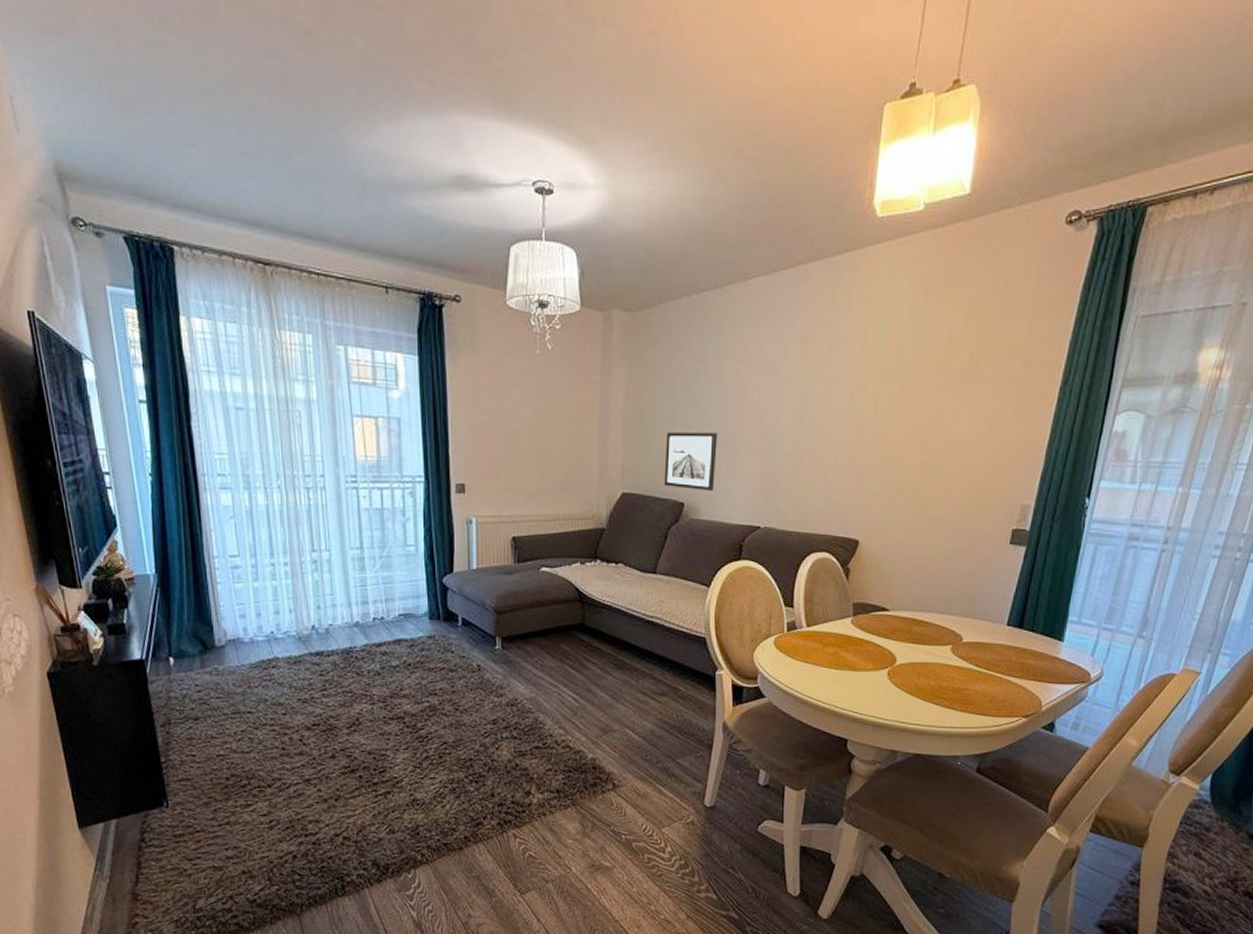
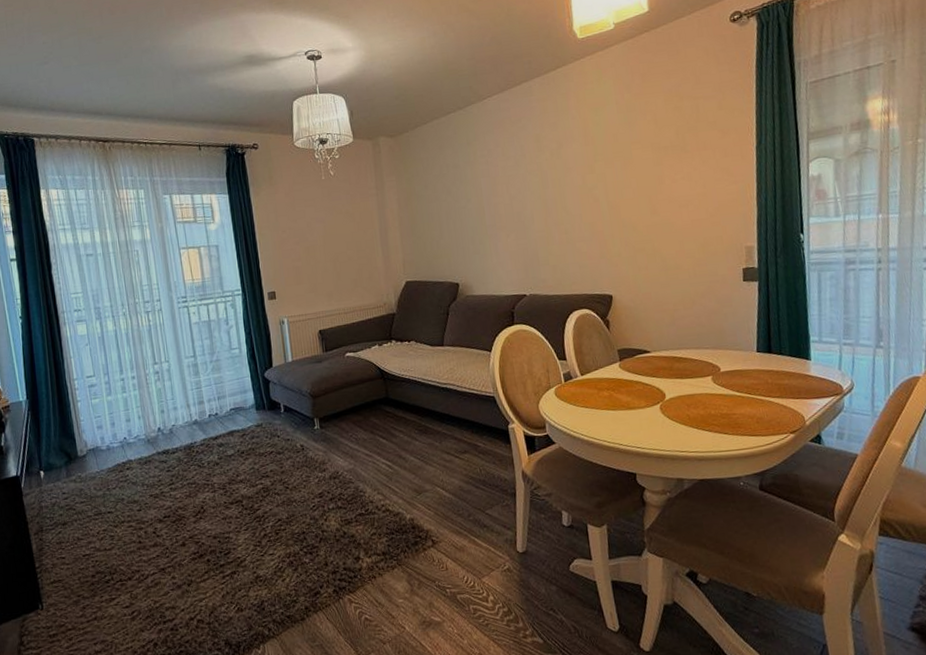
wall art: present [664,432,718,492] -> none [436,221,482,272]

